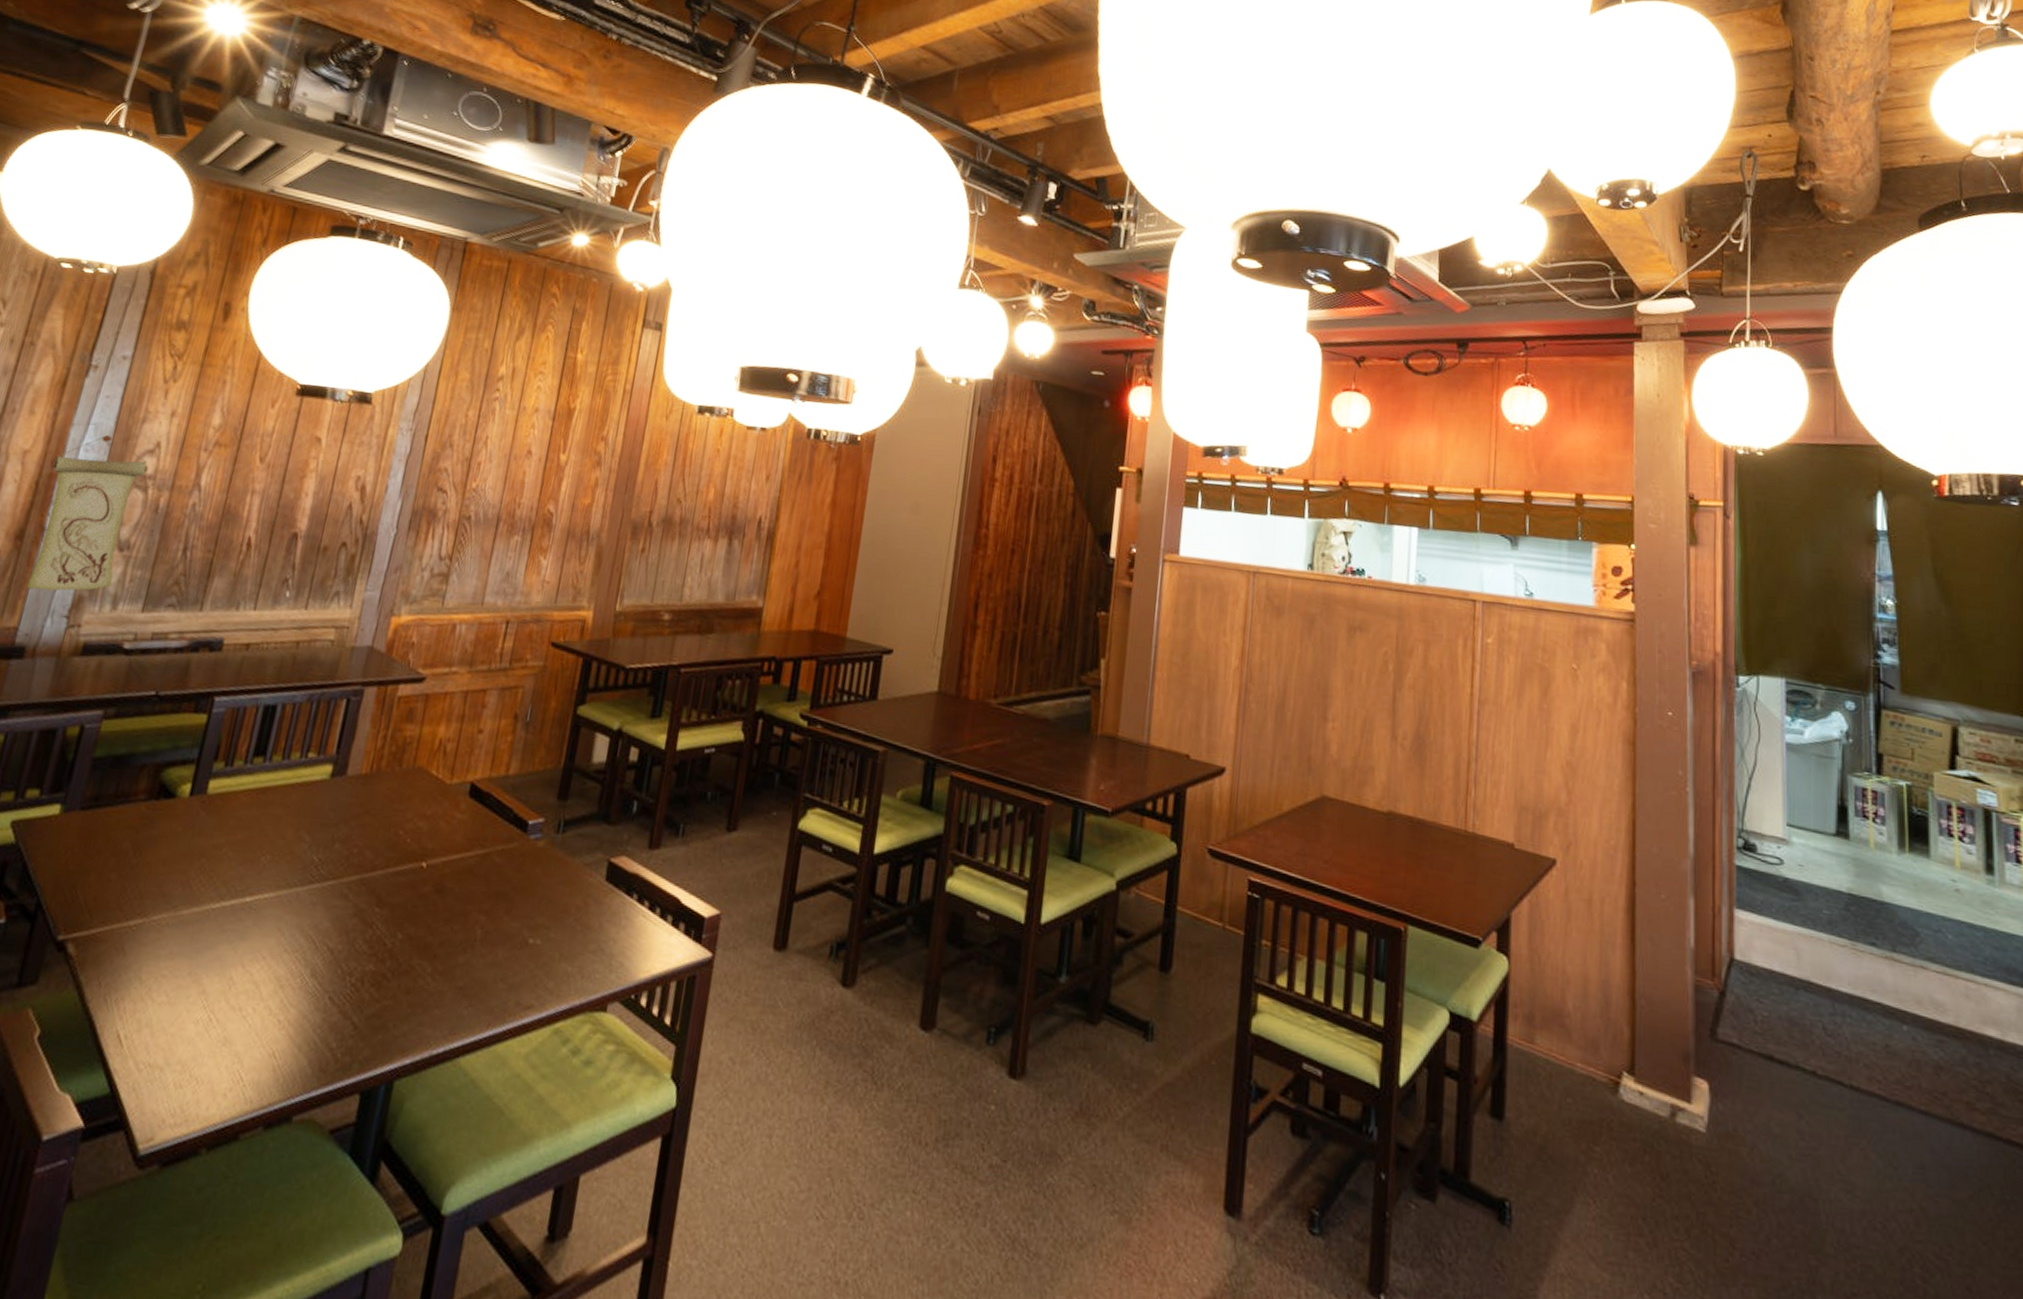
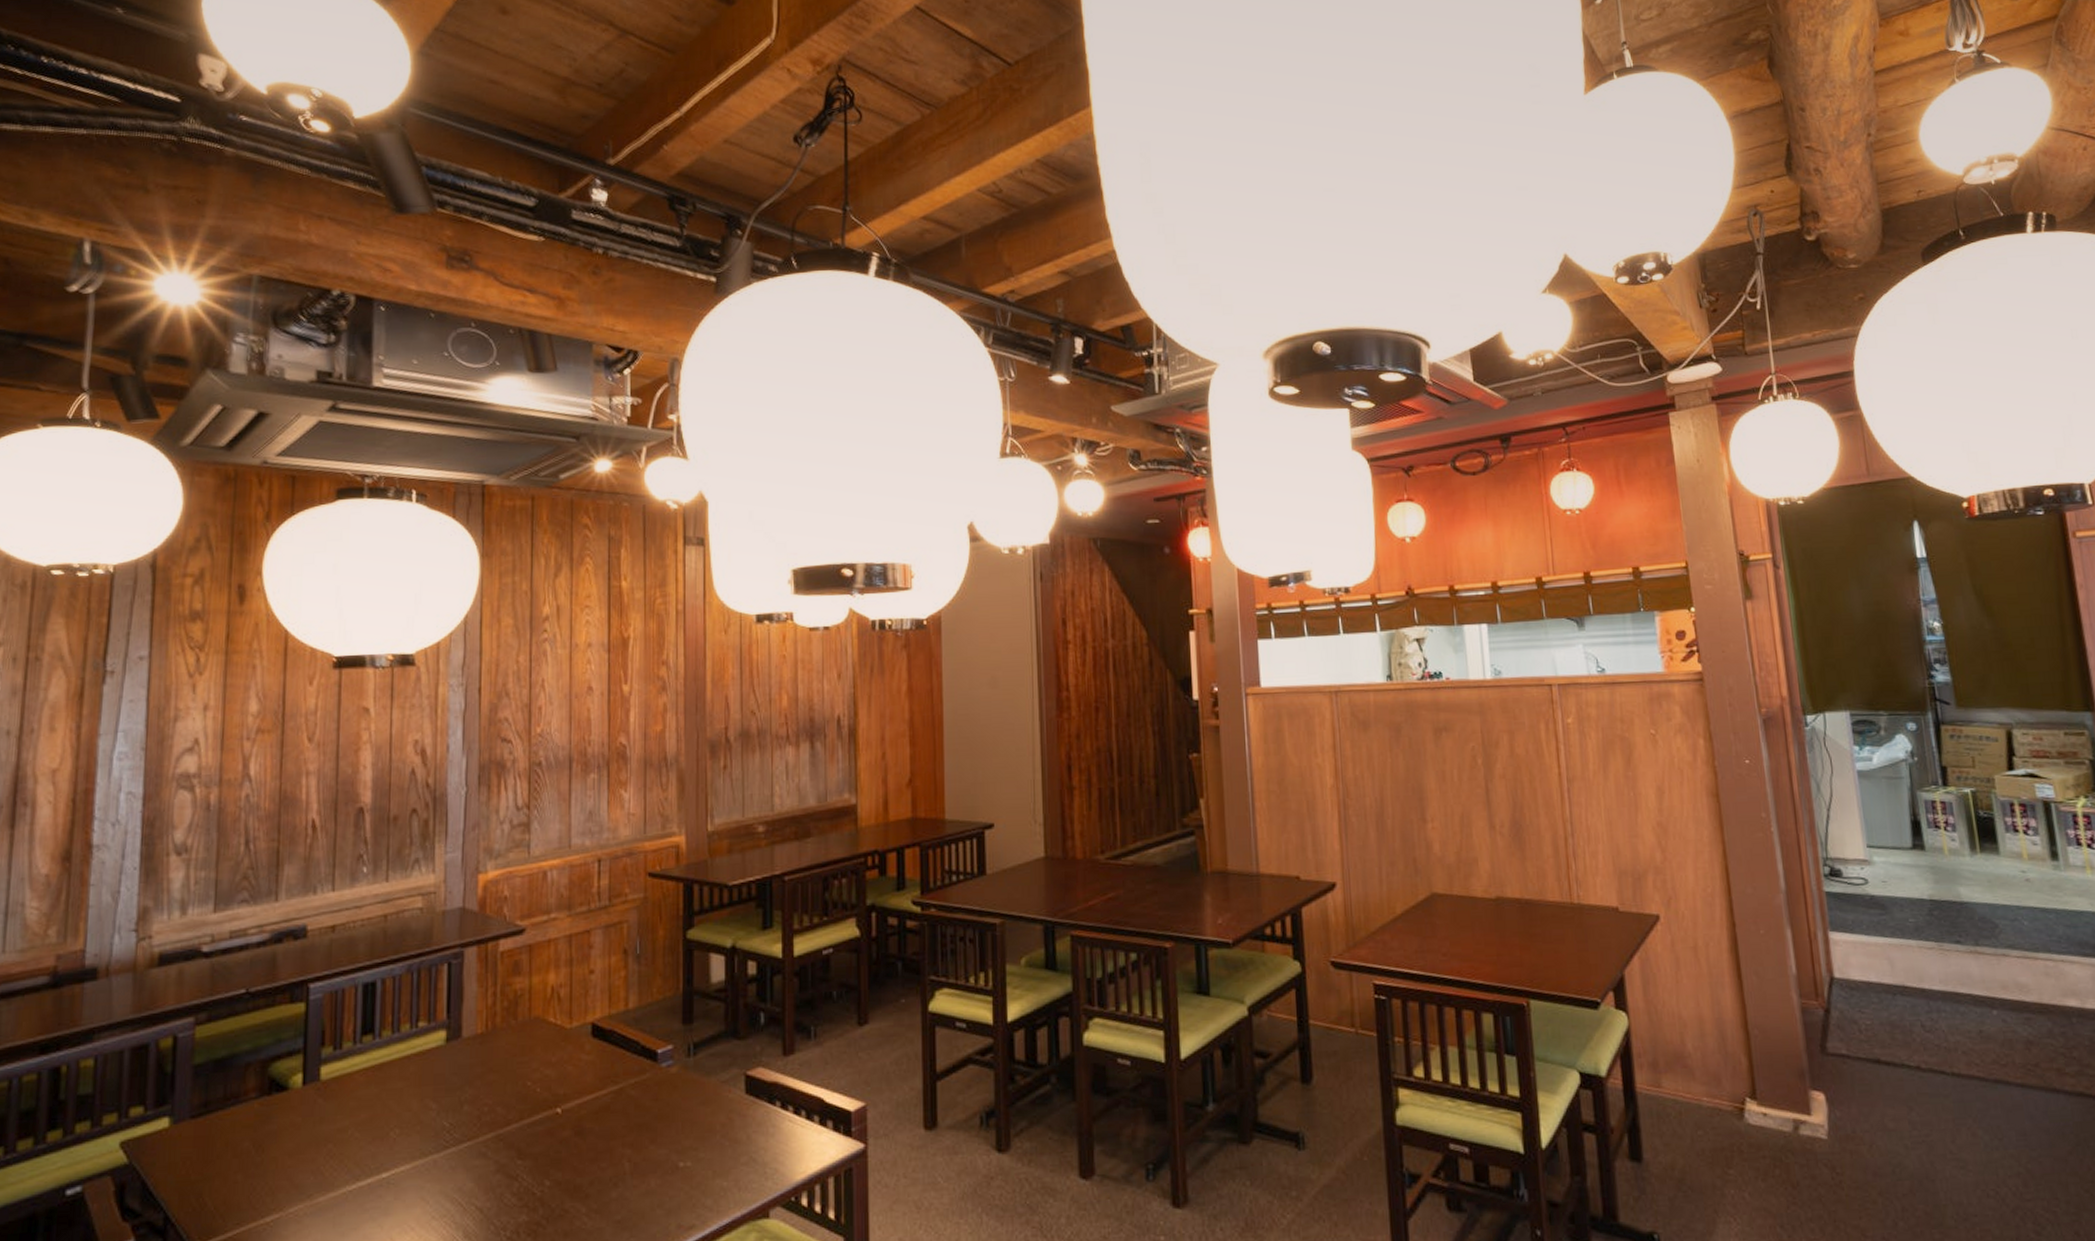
wall scroll: present [26,435,149,591] -> none [84,740,191,909]

